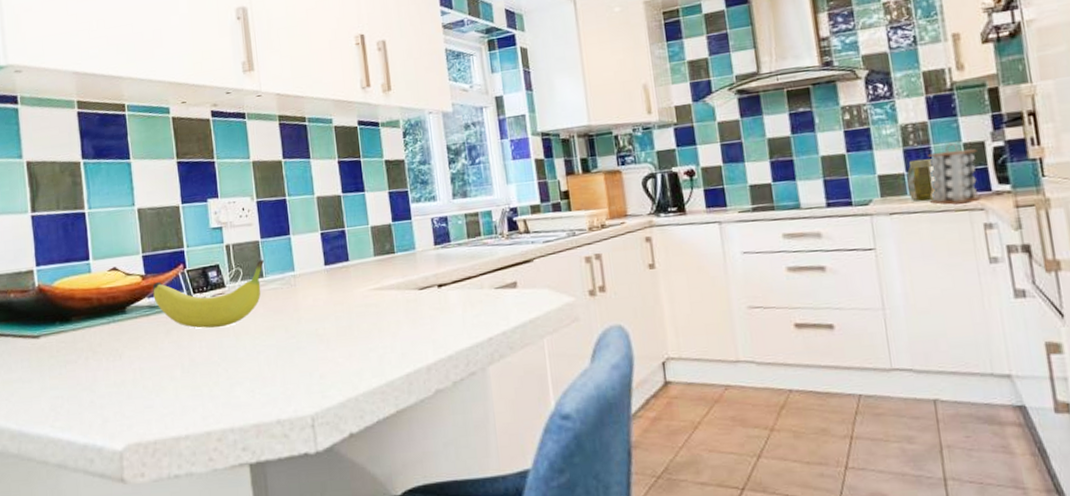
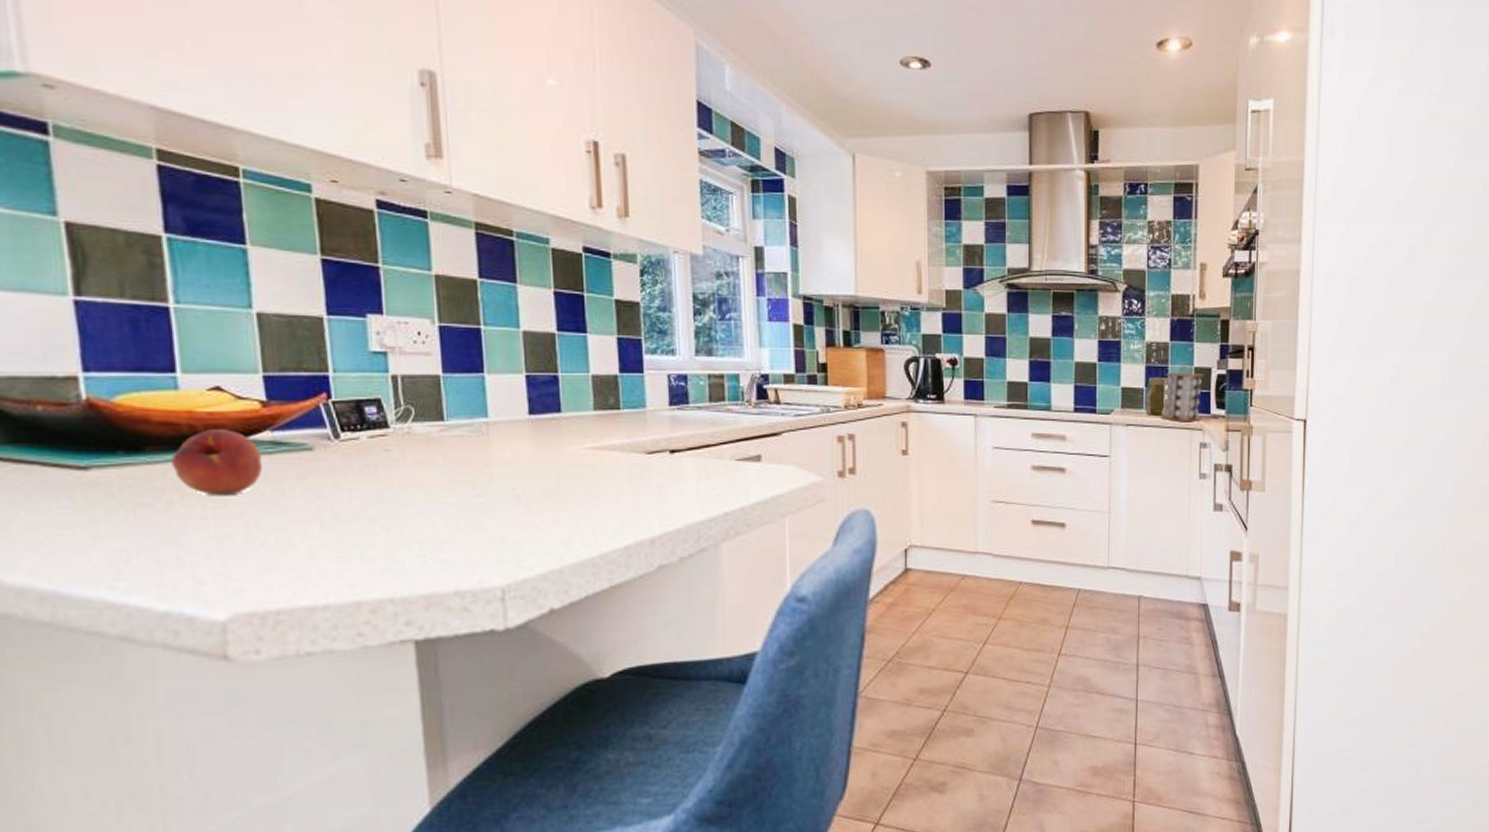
fruit: none [87,299,144,352] -> present [171,429,263,496]
fruit: present [152,259,265,329] -> none [278,399,447,477]

